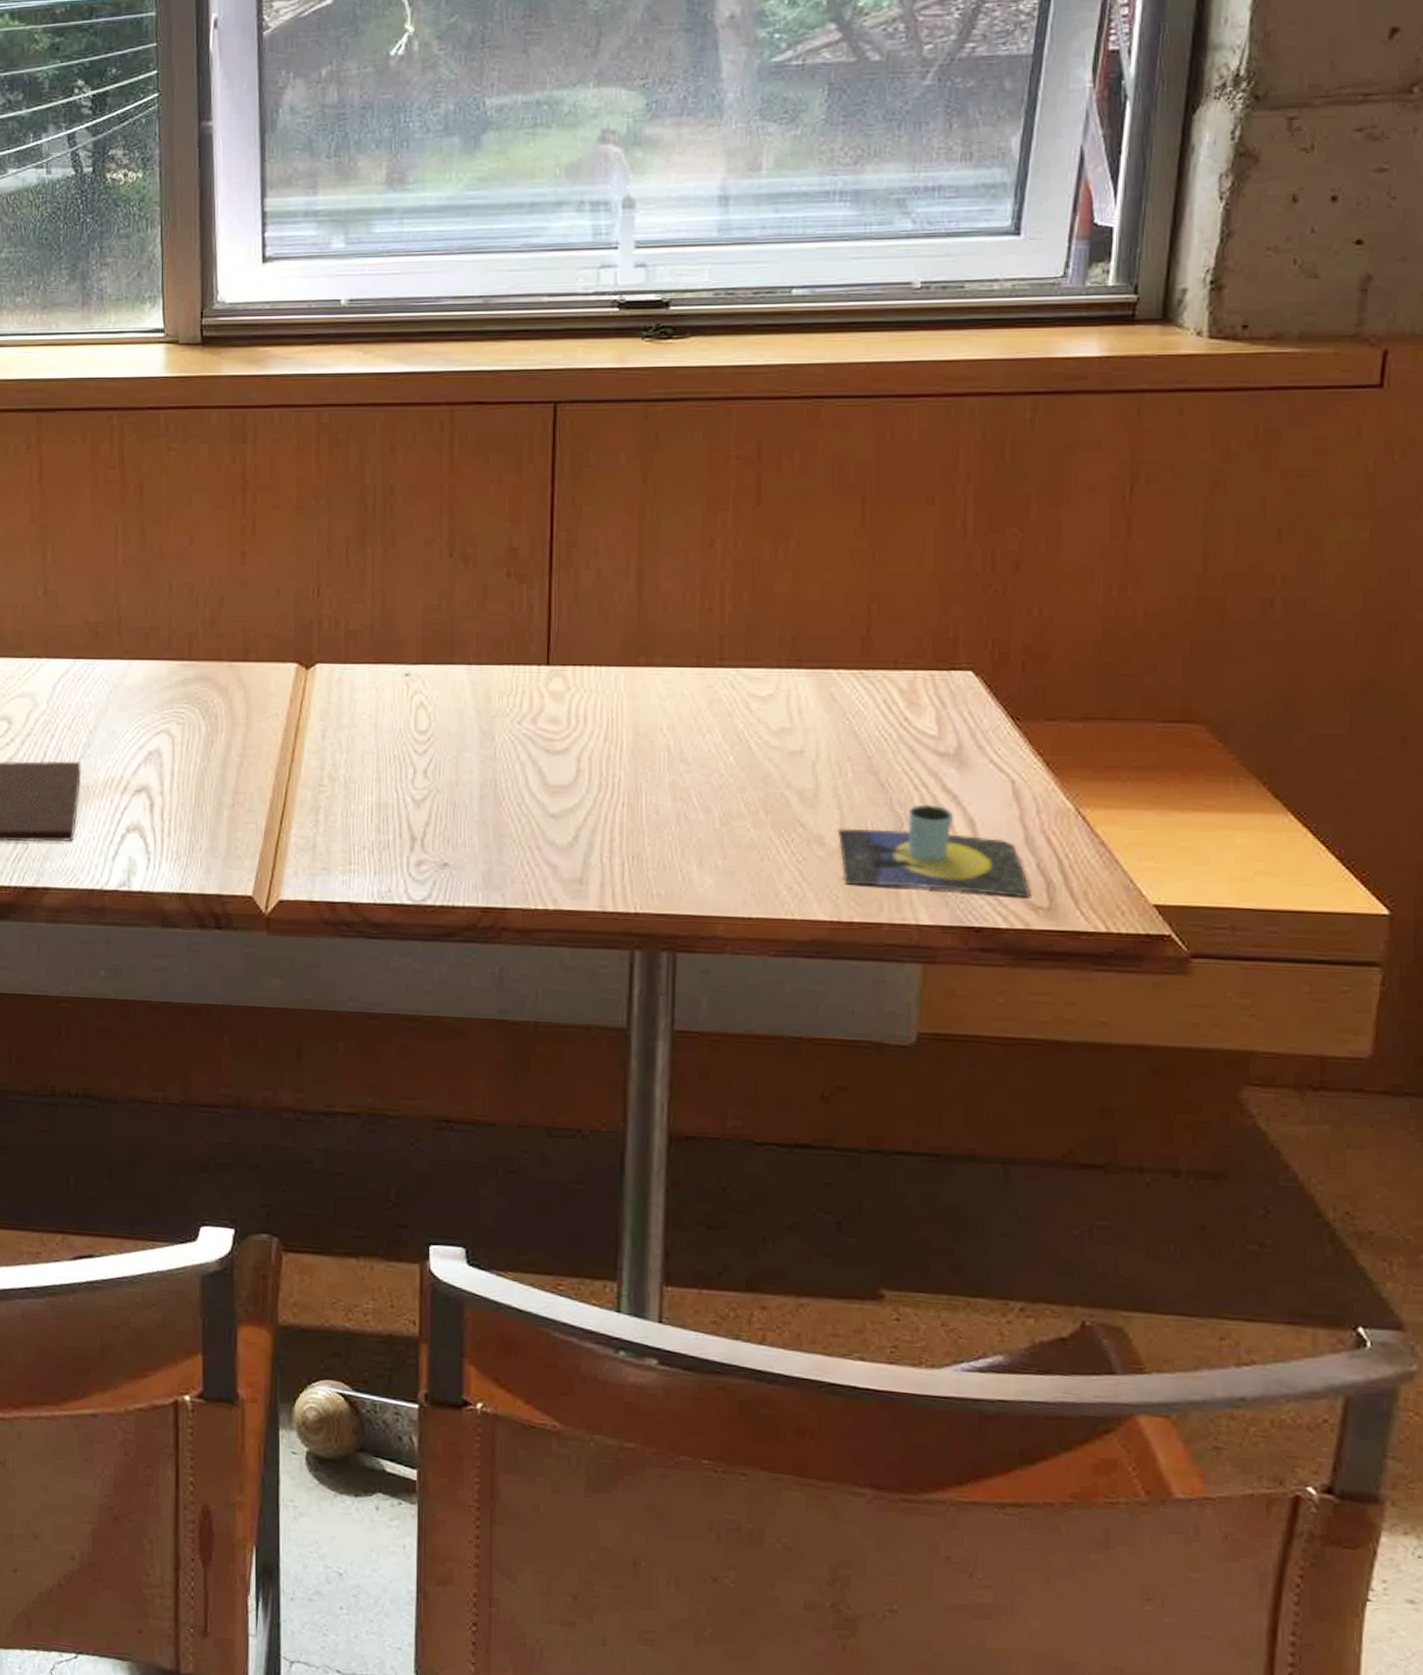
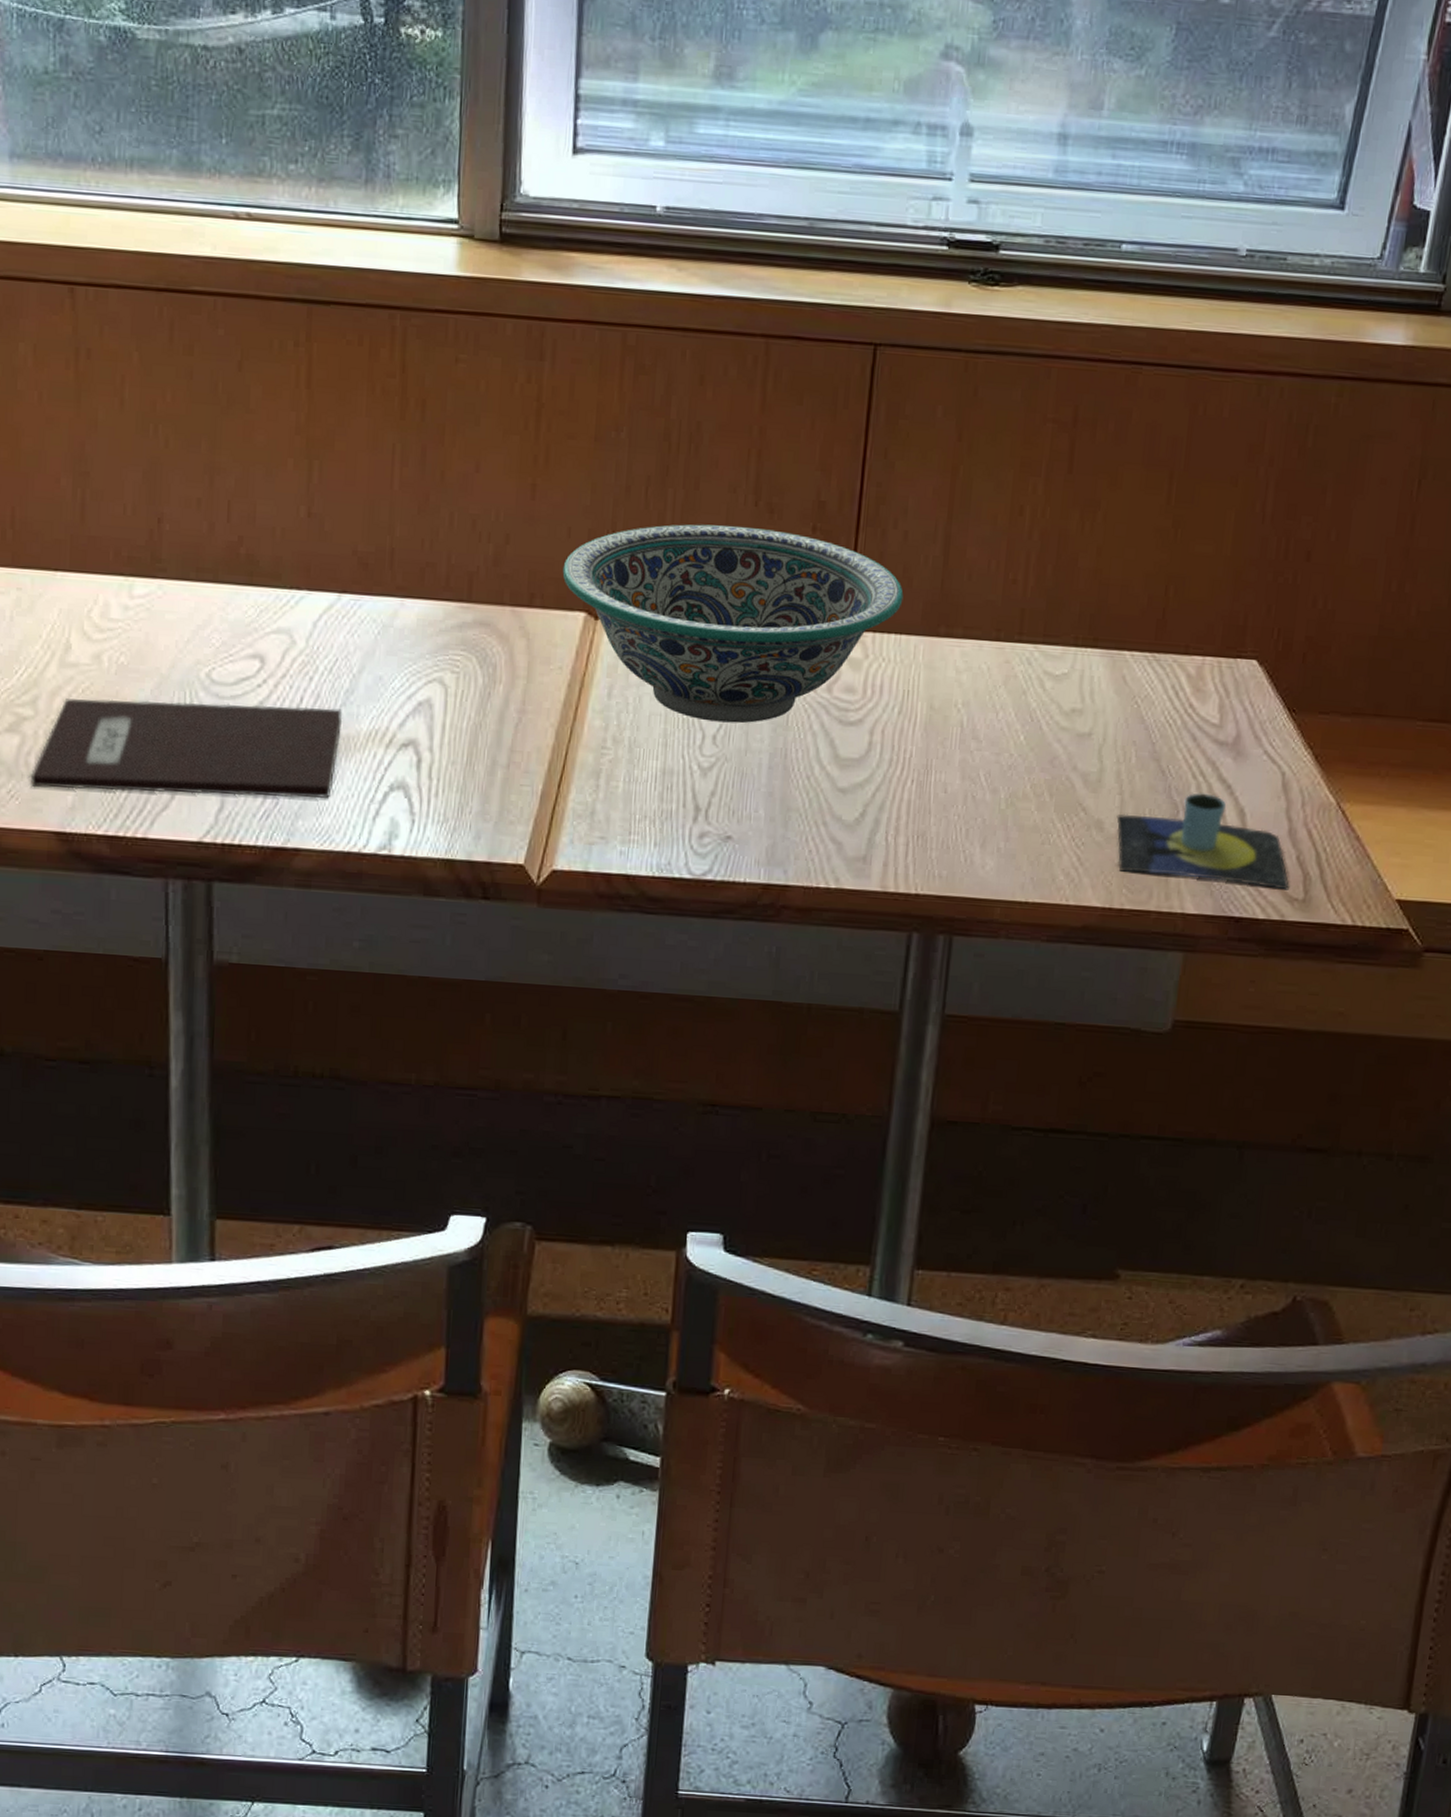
decorative bowl: none [273,577,600,757] -> present [562,524,904,724]

